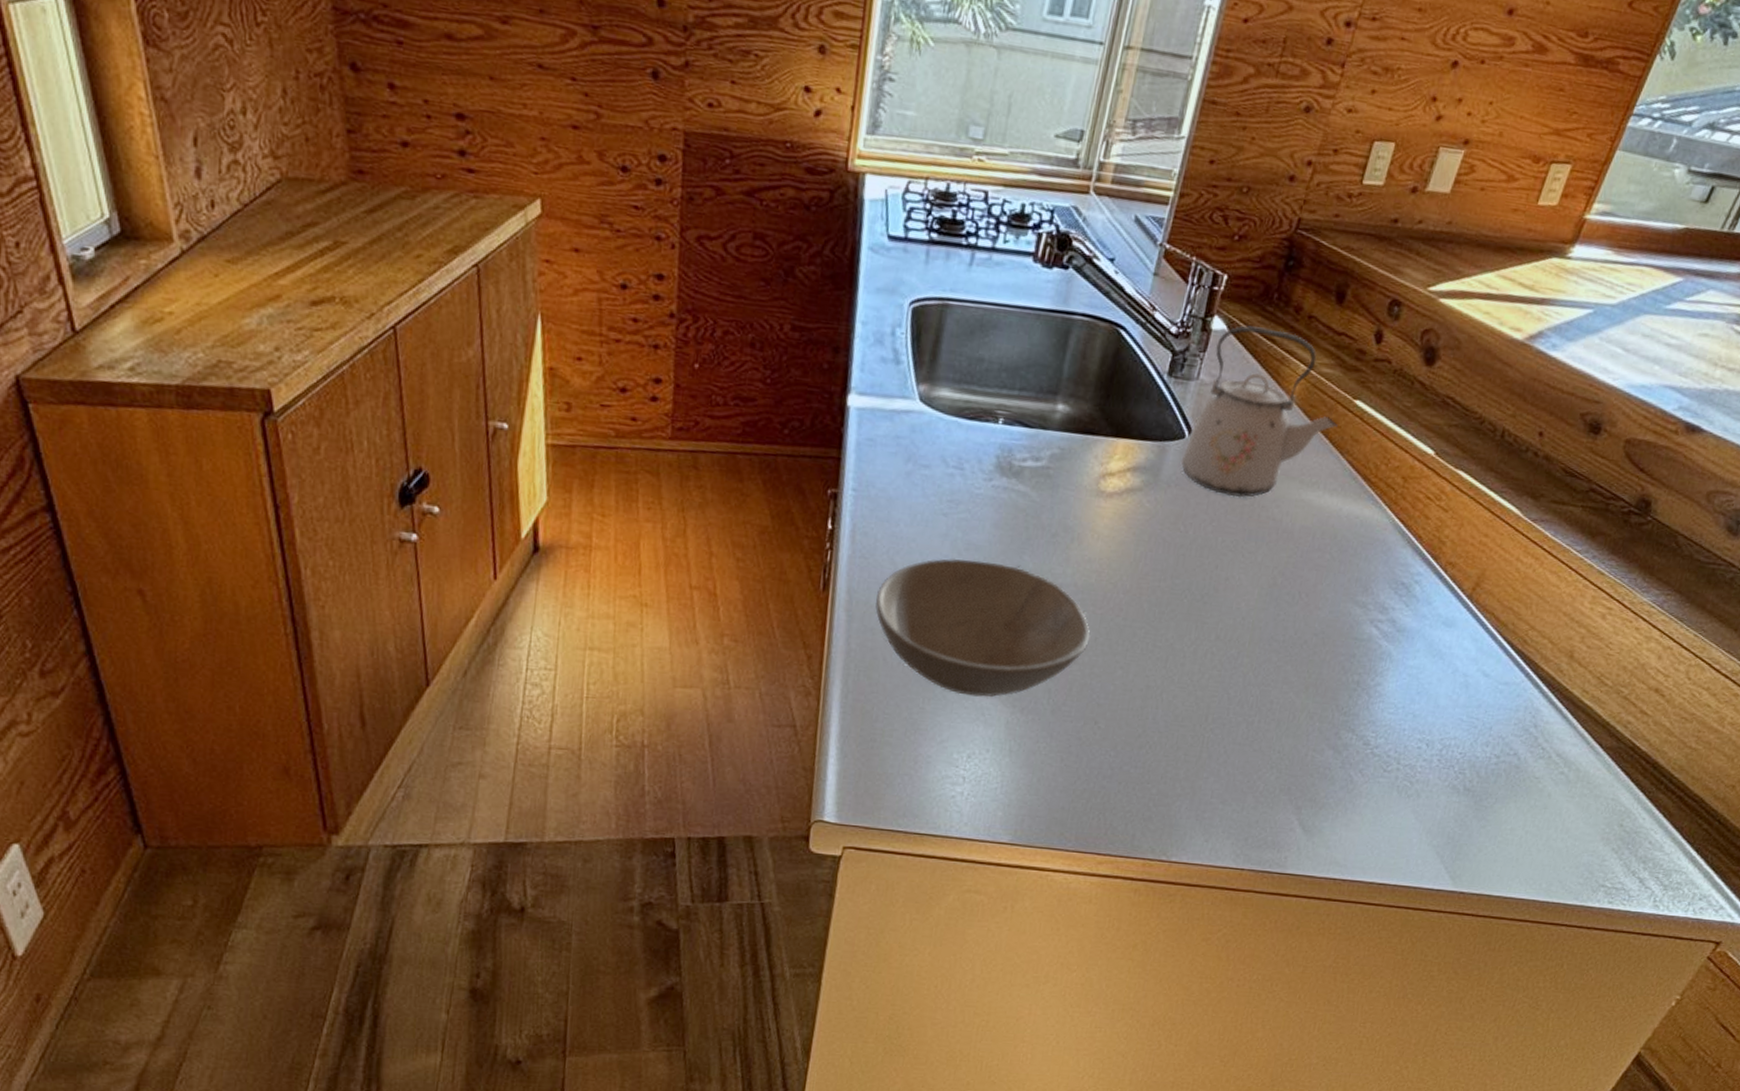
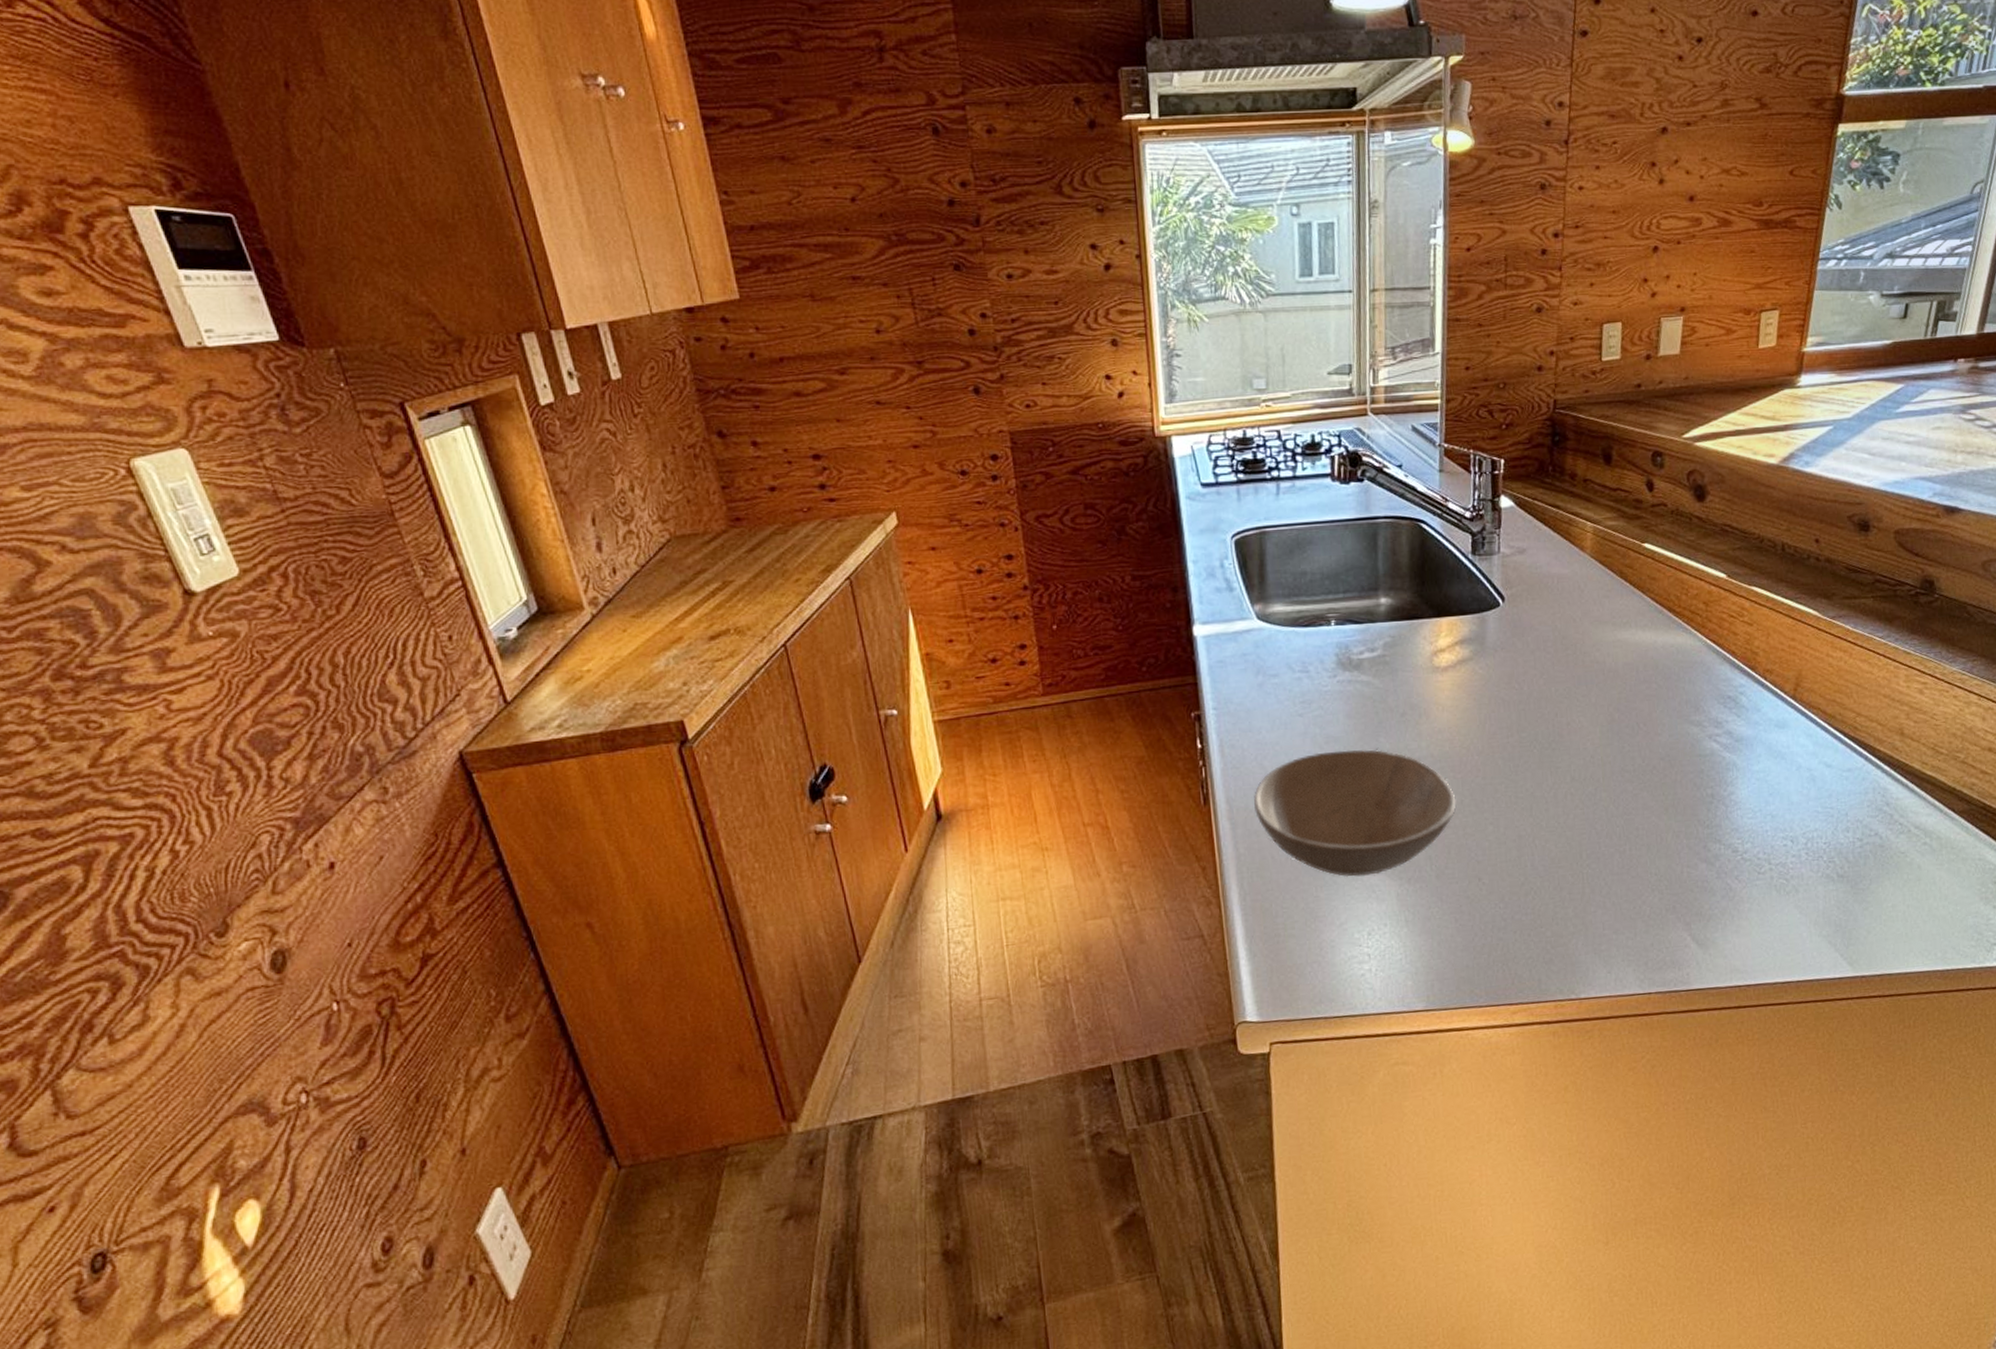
kettle: present [1181,325,1338,498] -> none [1501,496,1634,650]

